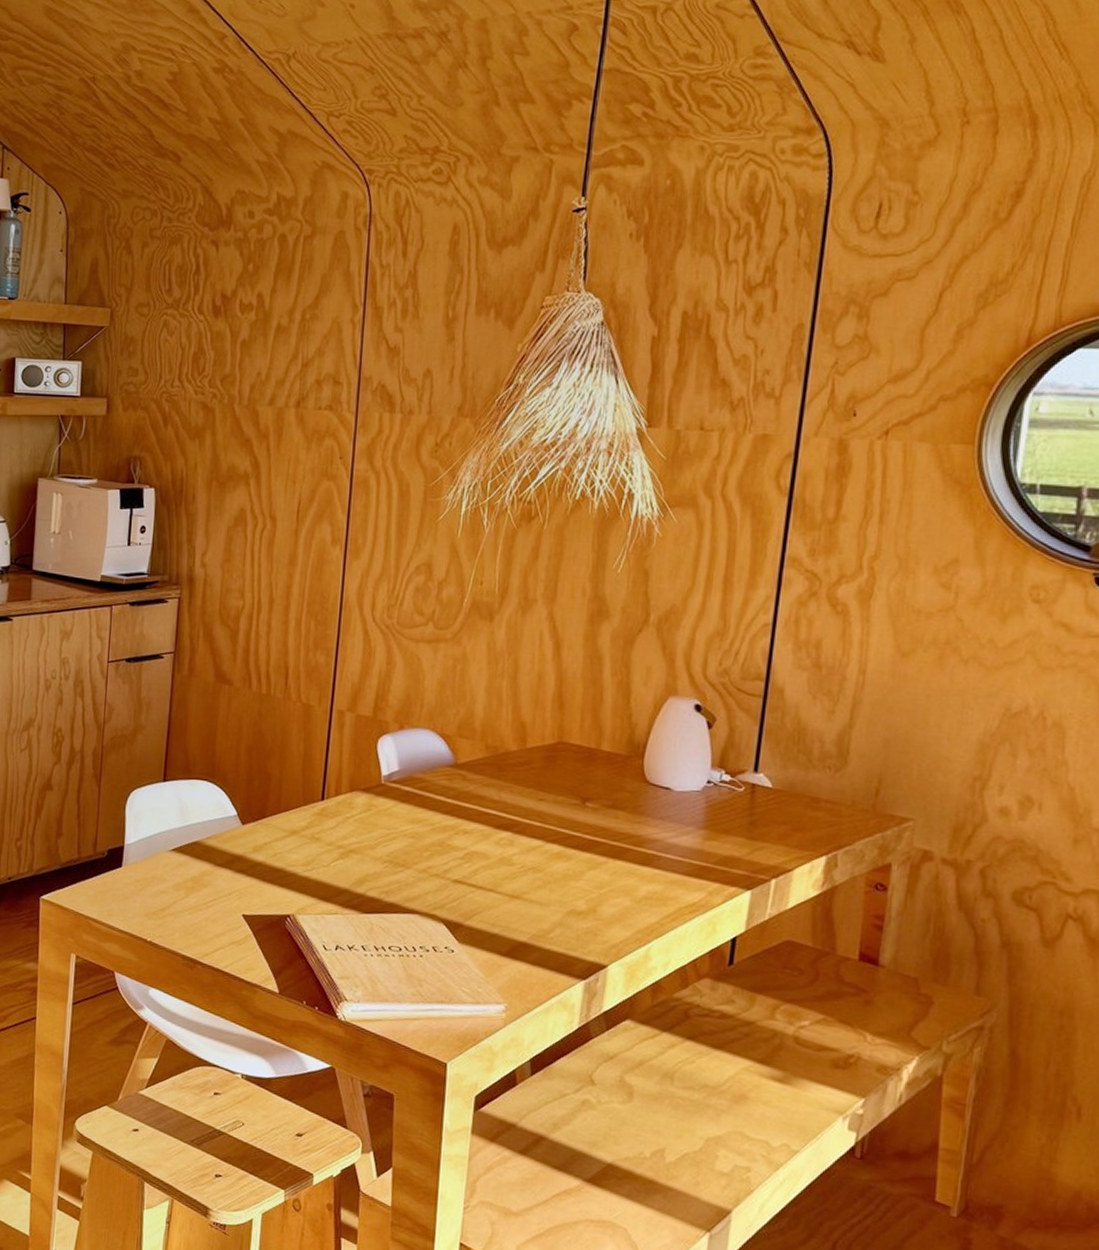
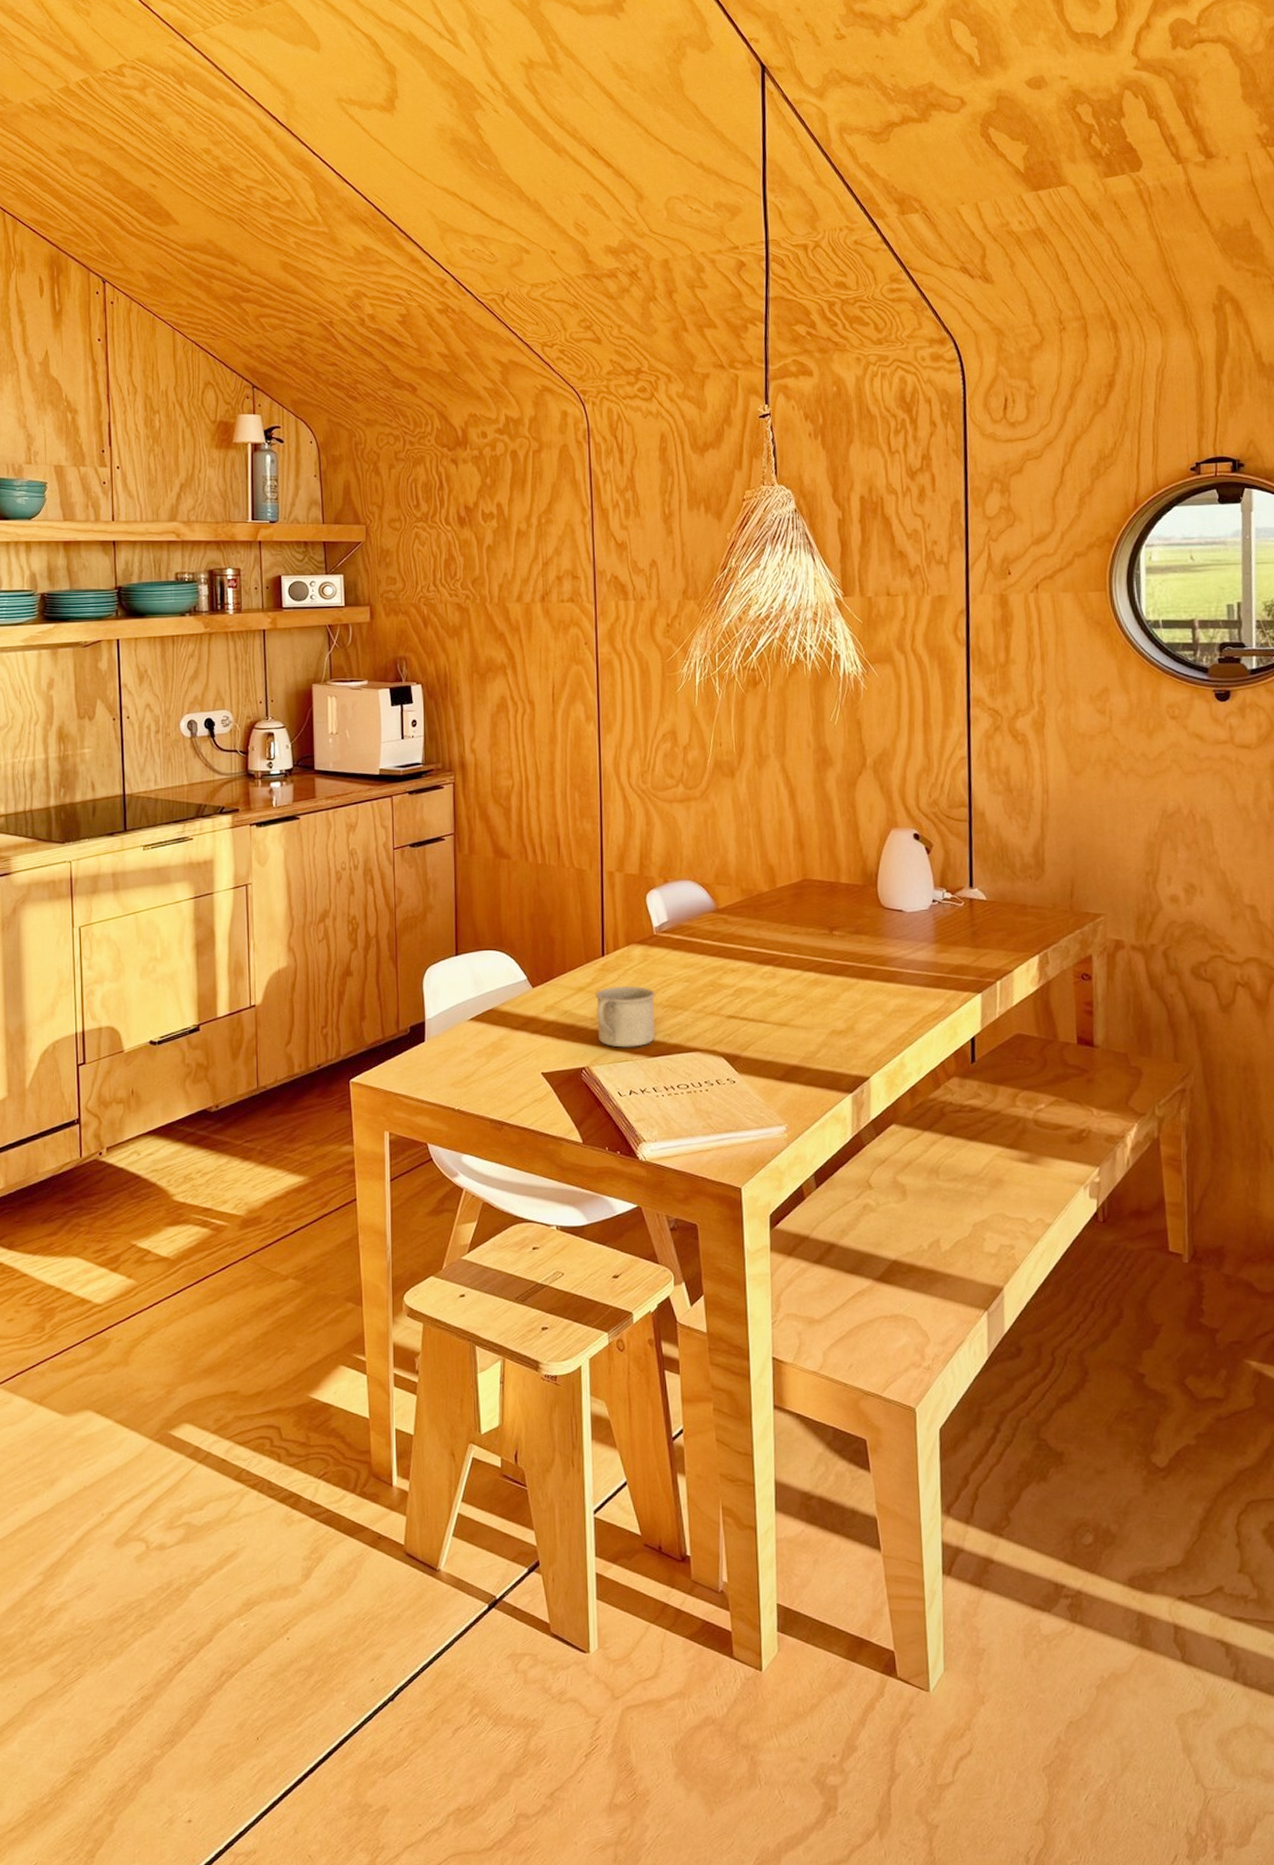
mug: none [308,833,376,901] -> present [595,985,656,1048]

